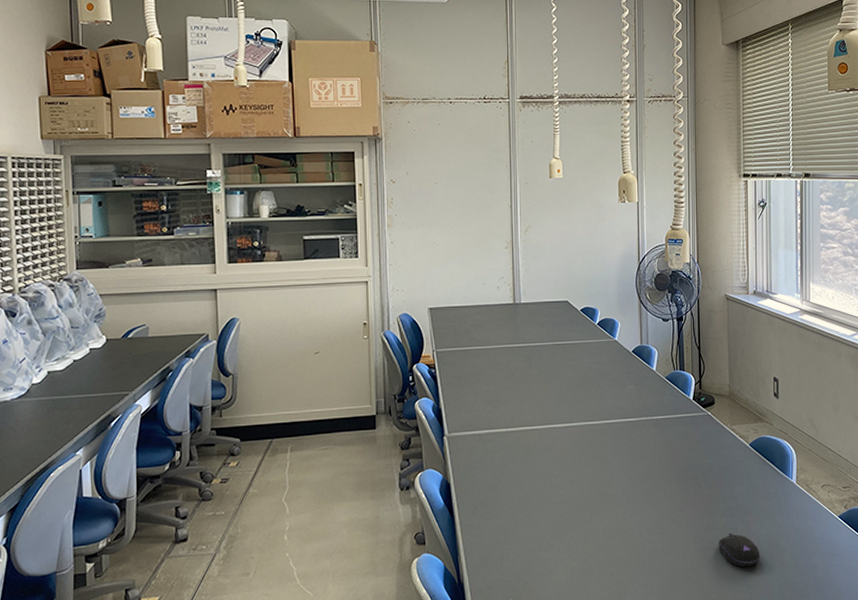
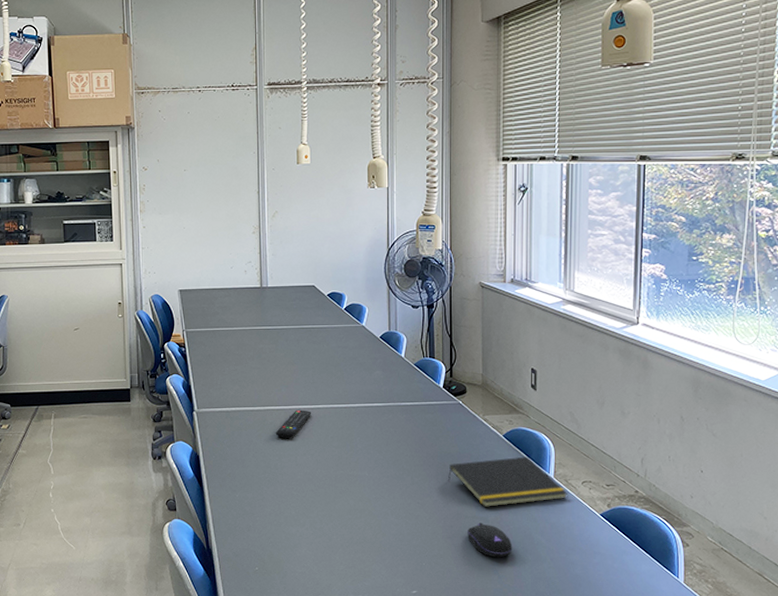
remote control: none [530,428,566,459] -> present [276,410,312,438]
notepad: none [698,464,810,517] -> present [447,456,568,507]

